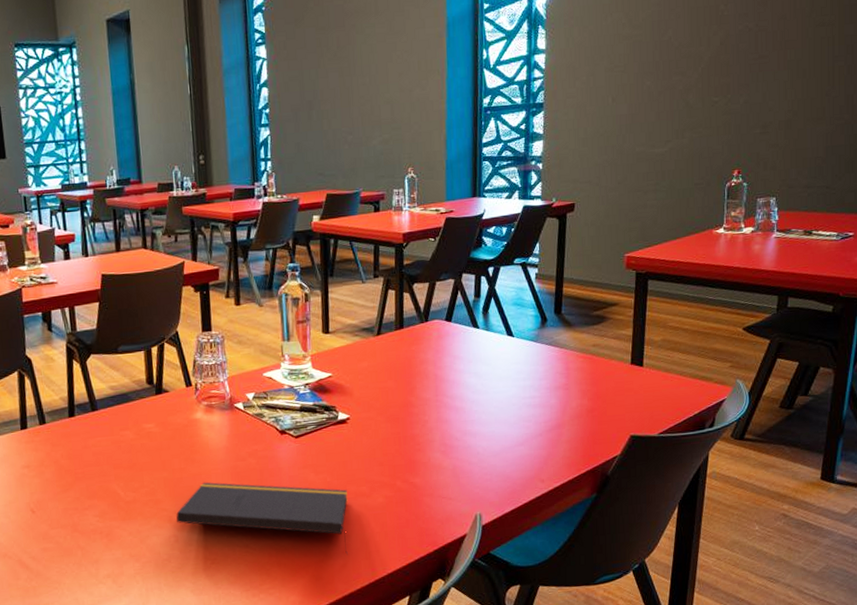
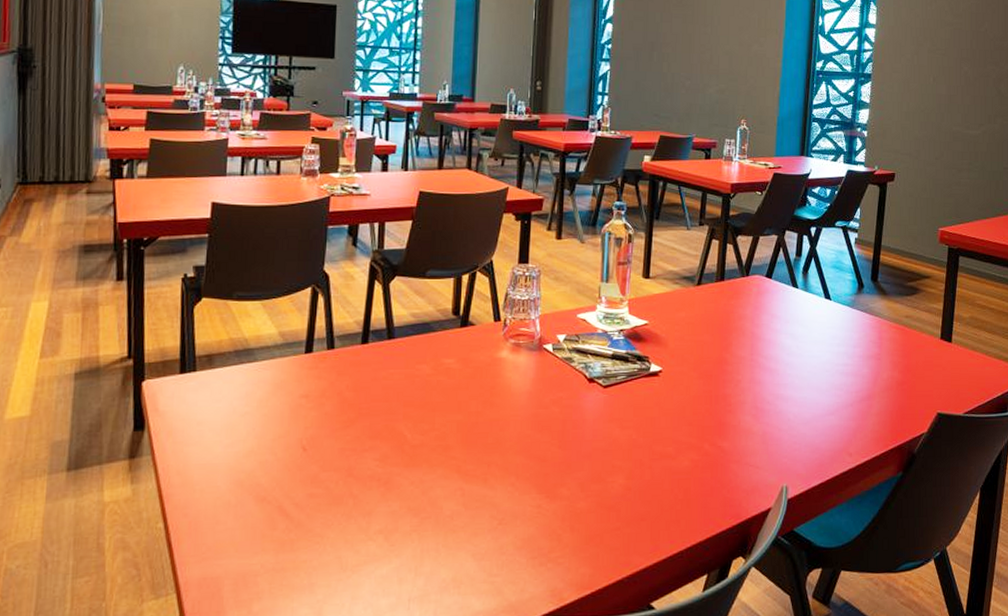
notepad: present [176,482,348,555] -> none [466,429,652,524]

